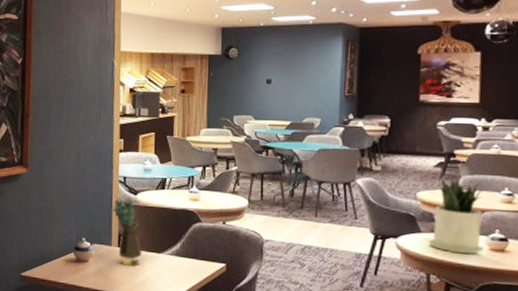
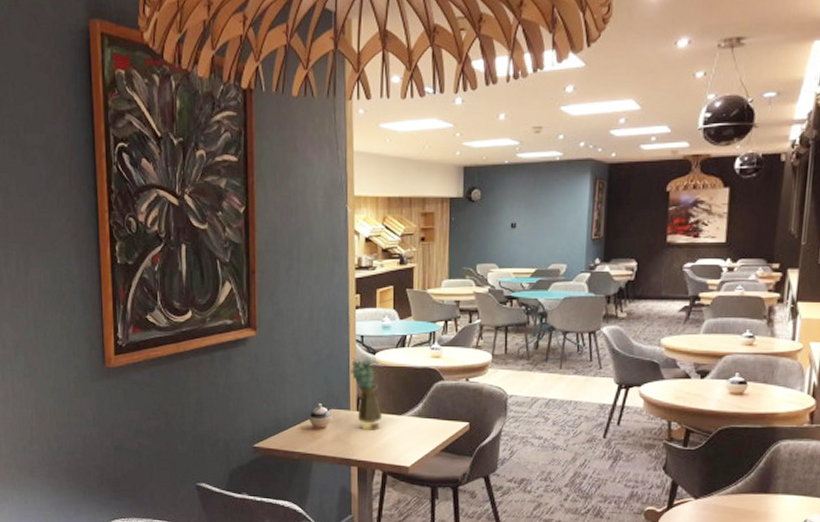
coffee machine: present [131,90,161,119] -> none [367,239,399,271]
planter: present [427,178,485,255] -> none [669,322,725,399]

